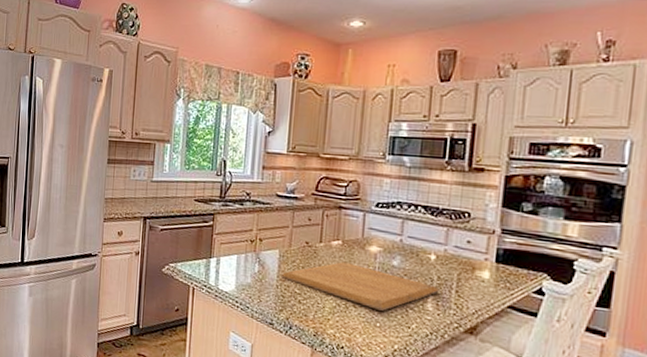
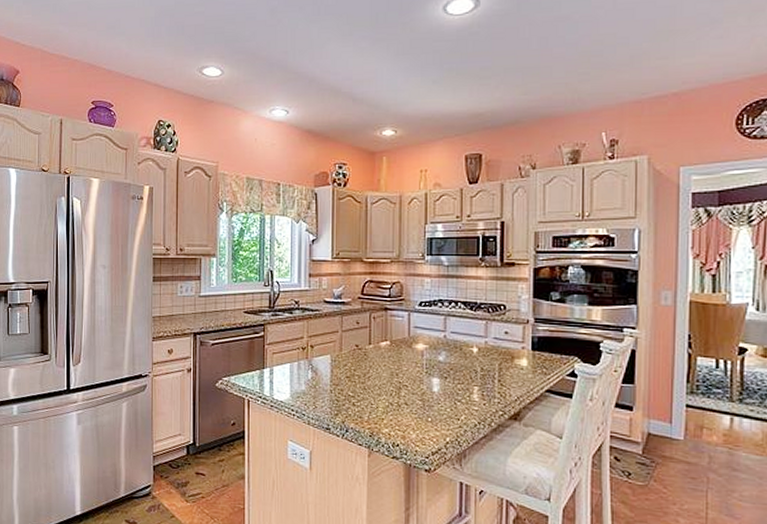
chopping board: present [281,261,440,311] -> none [334,361,484,406]

